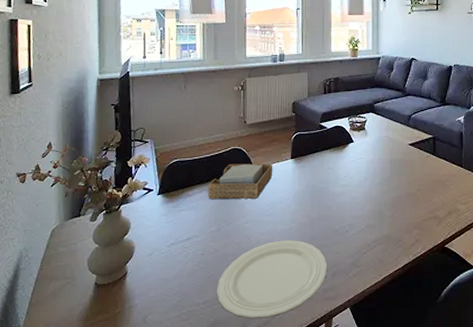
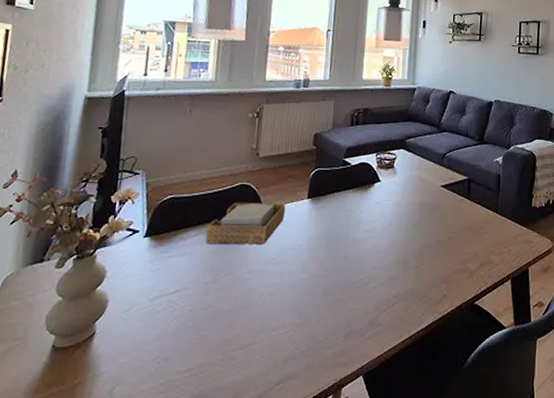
plate: present [216,240,328,319] -> none [204,294,341,391]

